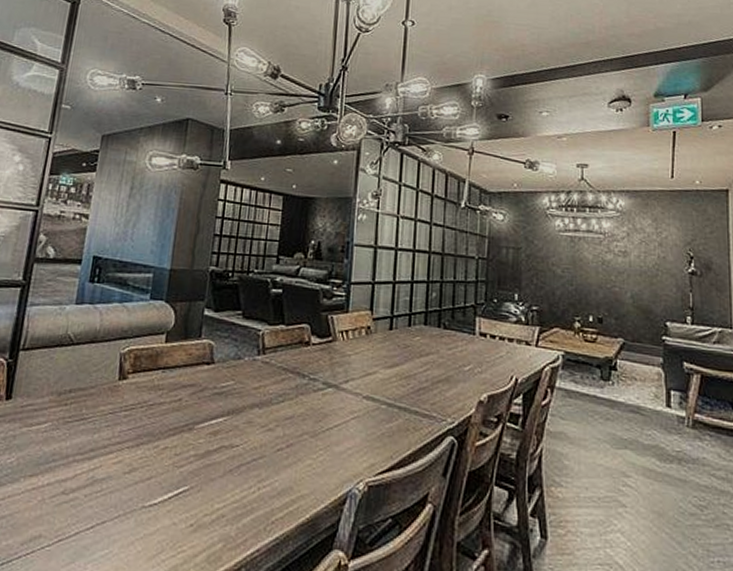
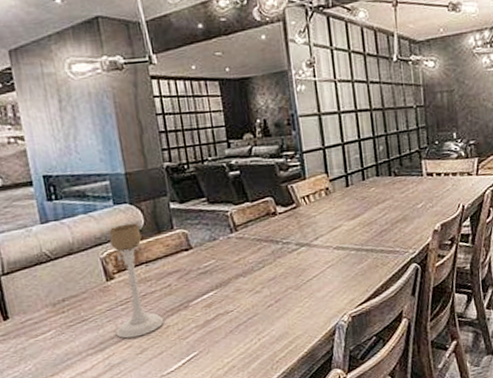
candle holder: none [110,322,168,452] -> present [109,223,164,339]

